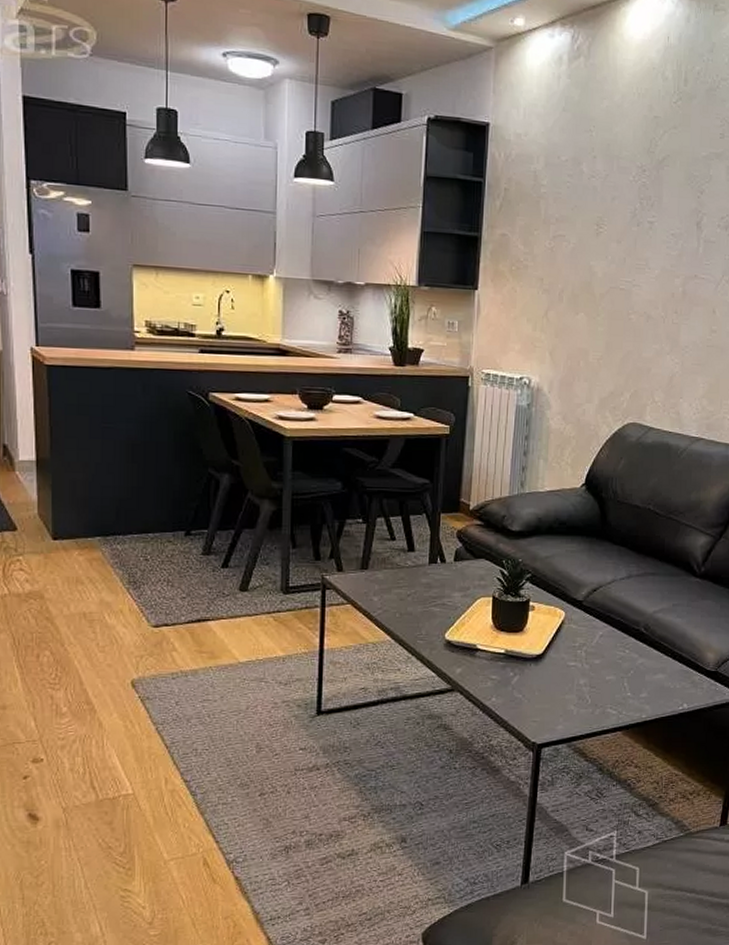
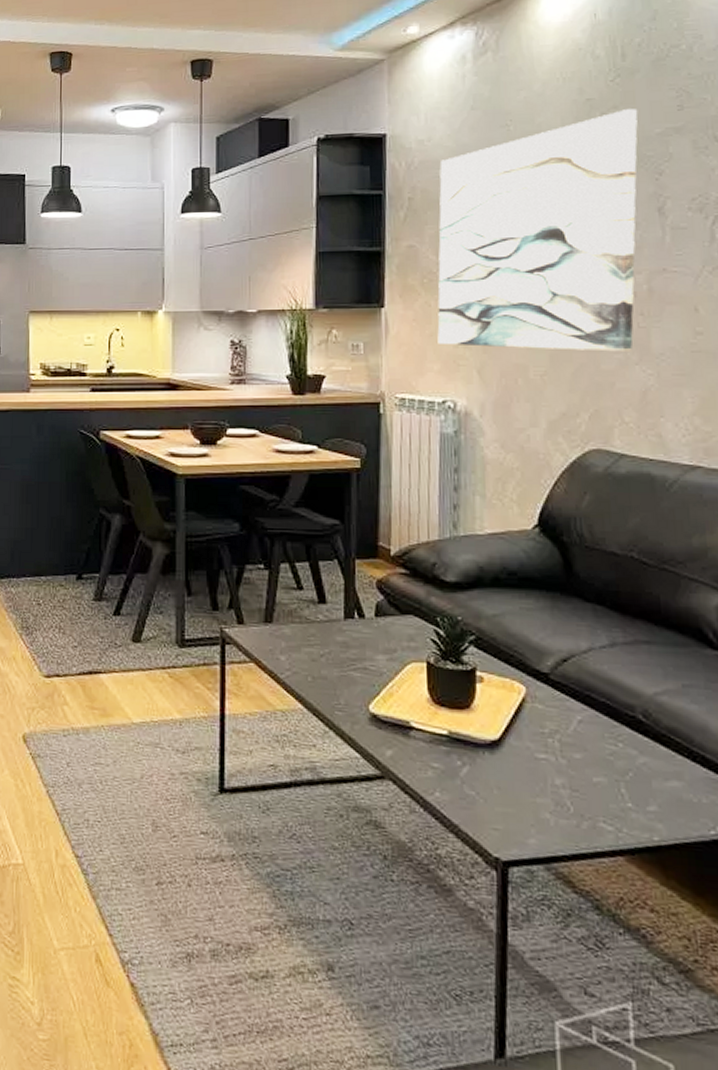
wall art: none [520,130,692,343] -> present [437,109,638,352]

